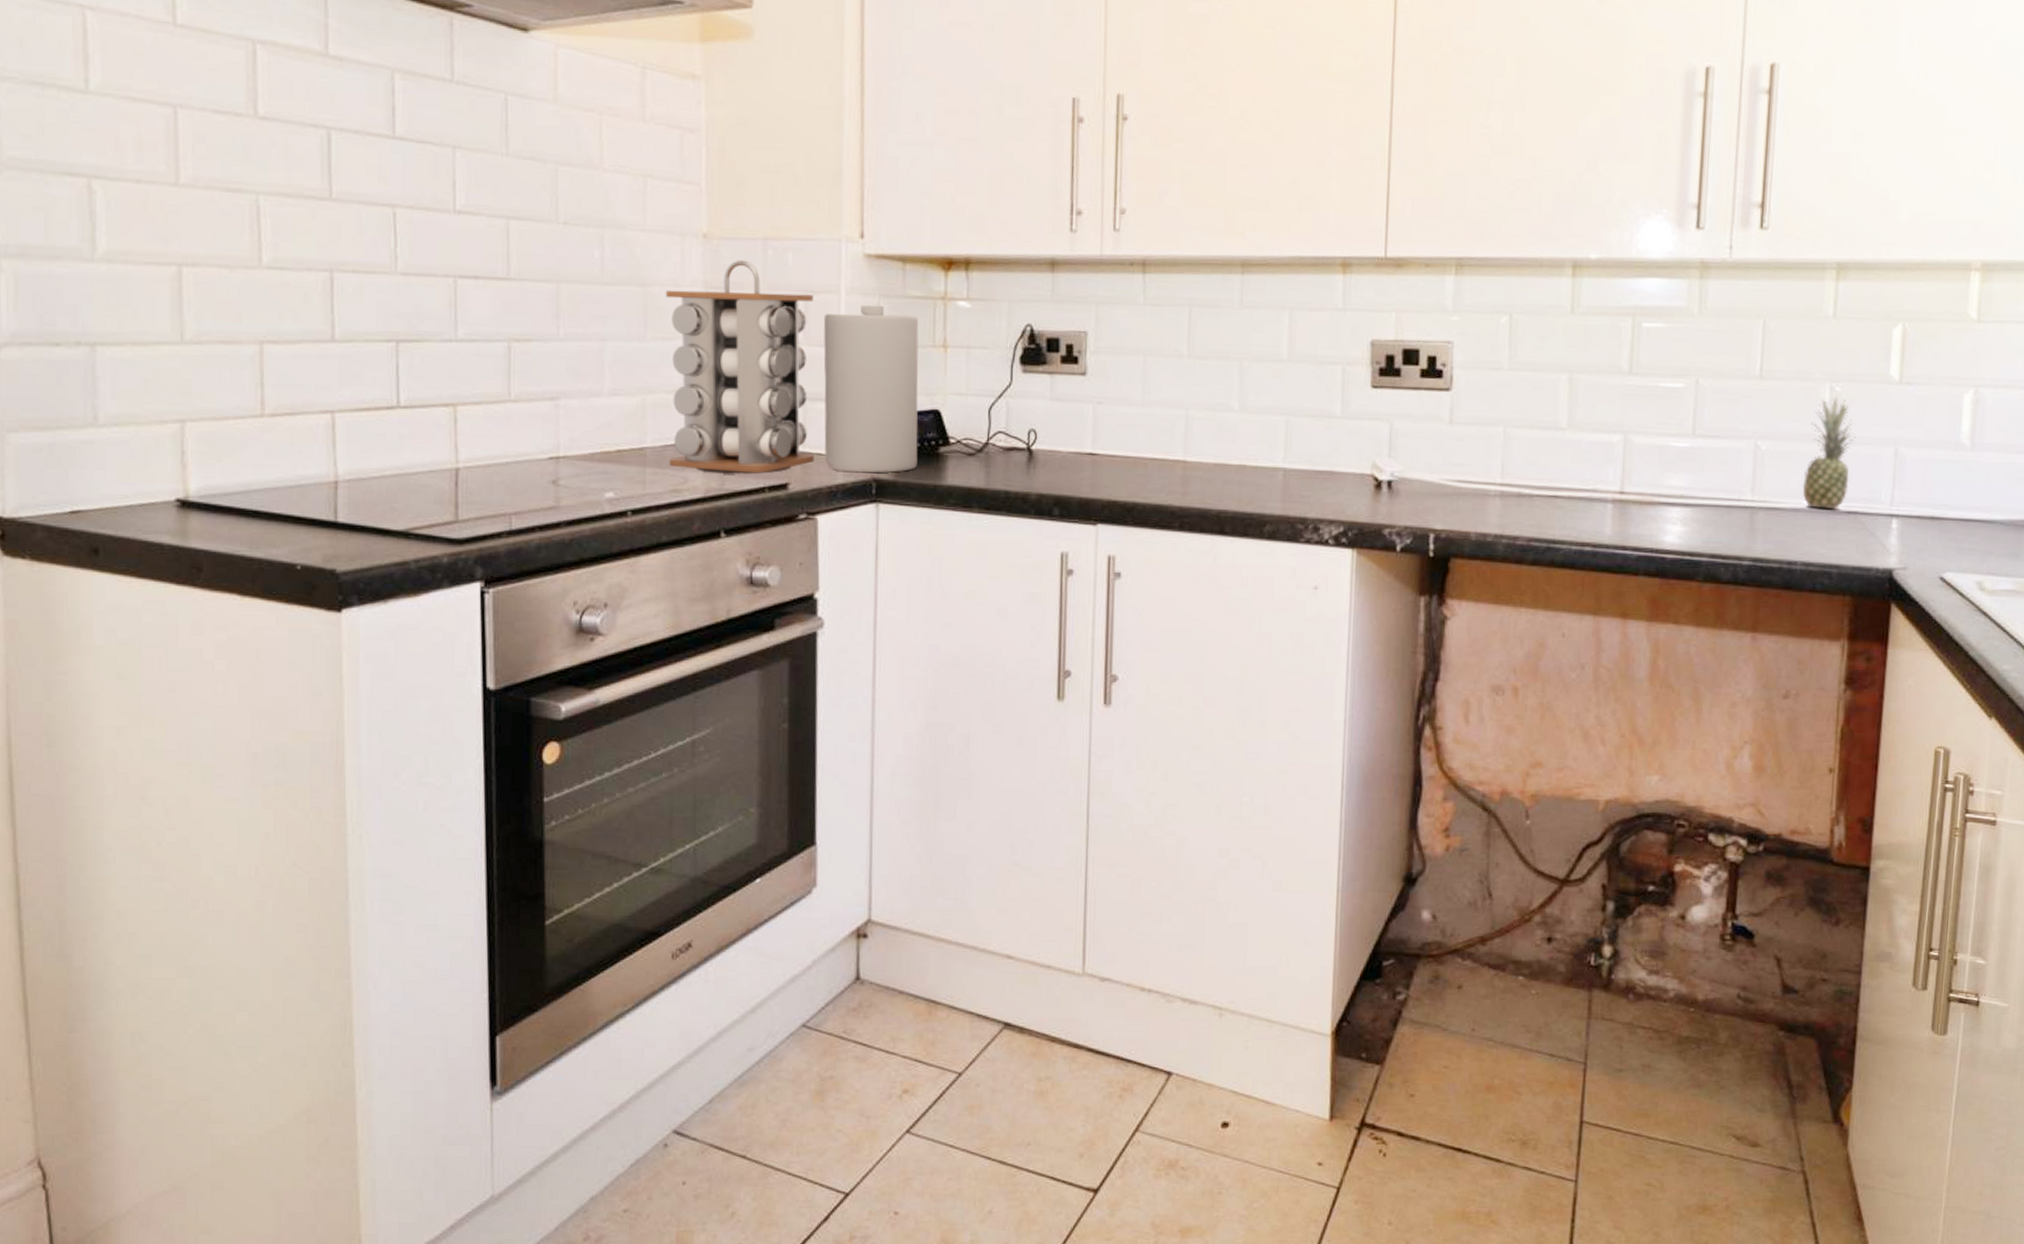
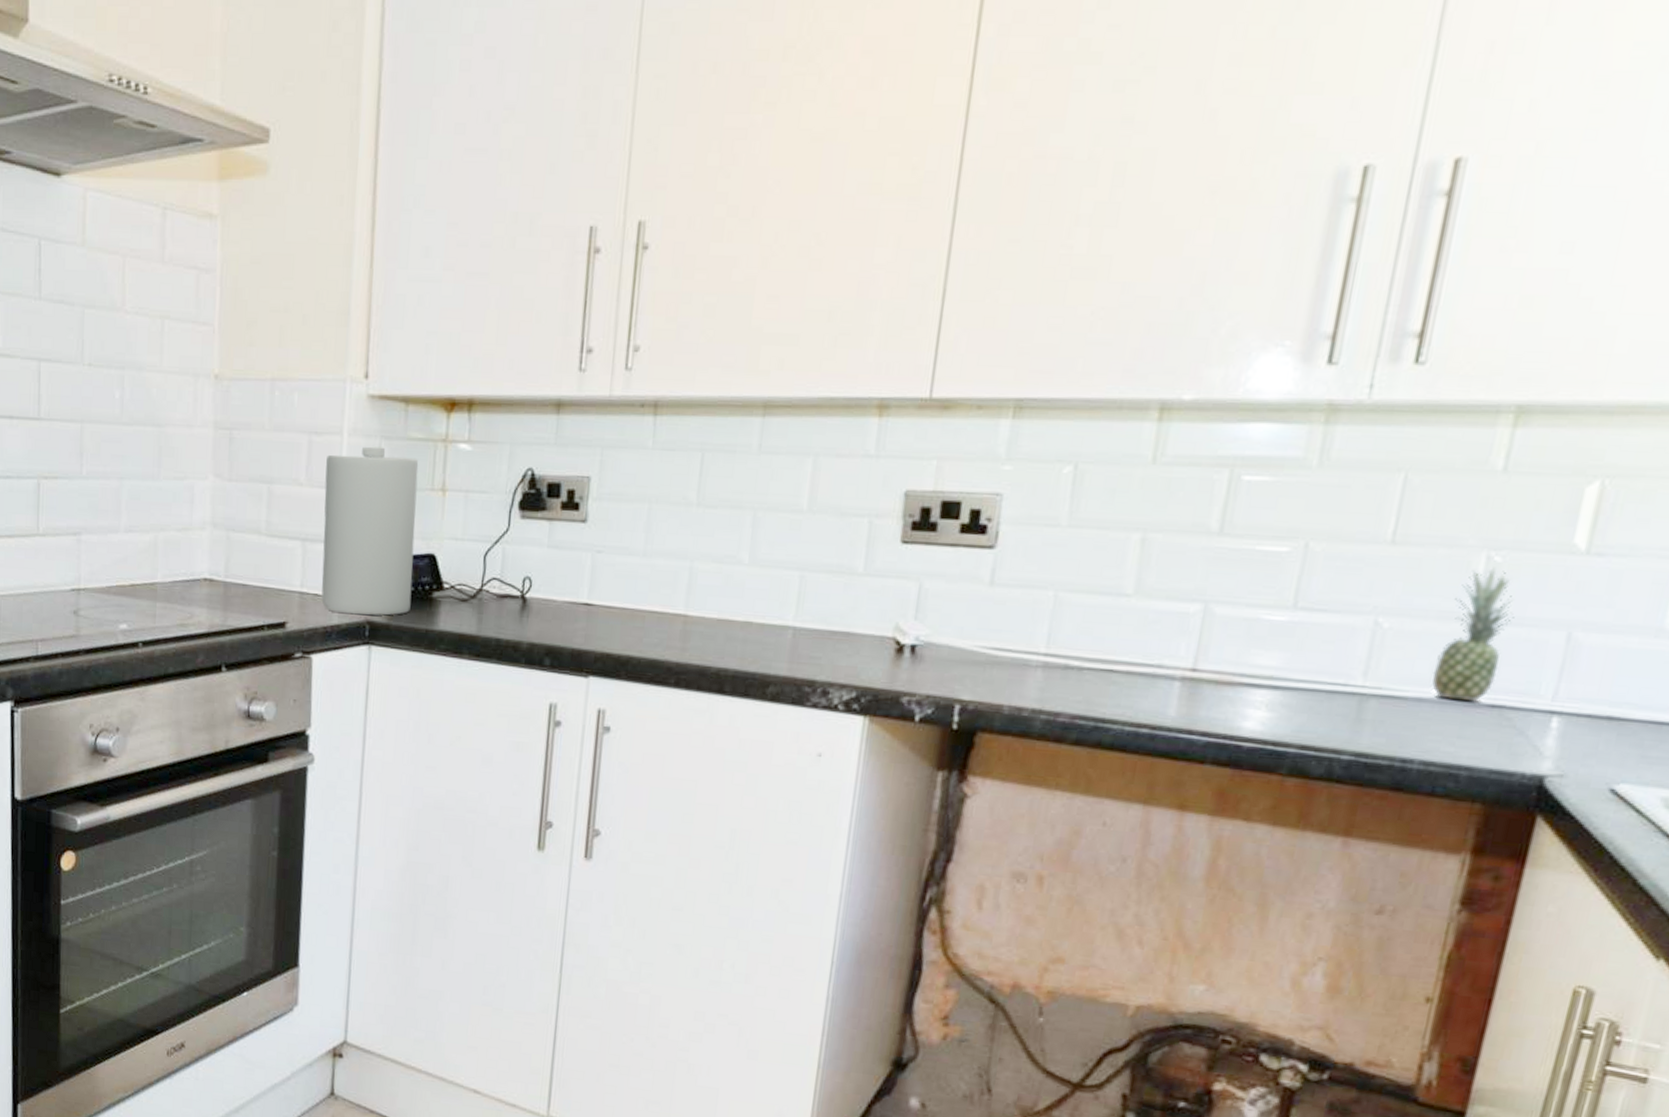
spice rack: present [665,260,815,475] -> none [177,400,317,612]

